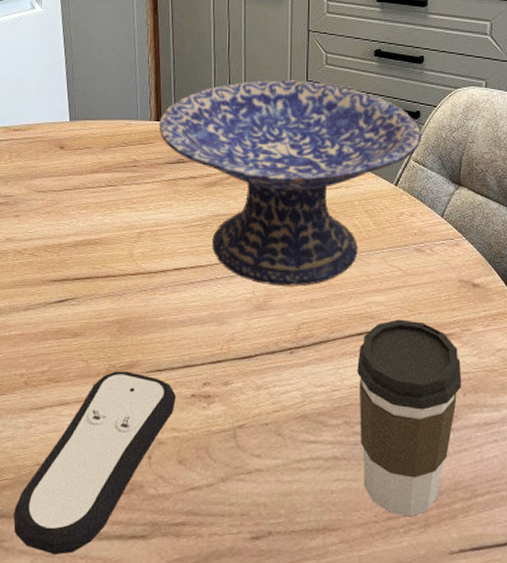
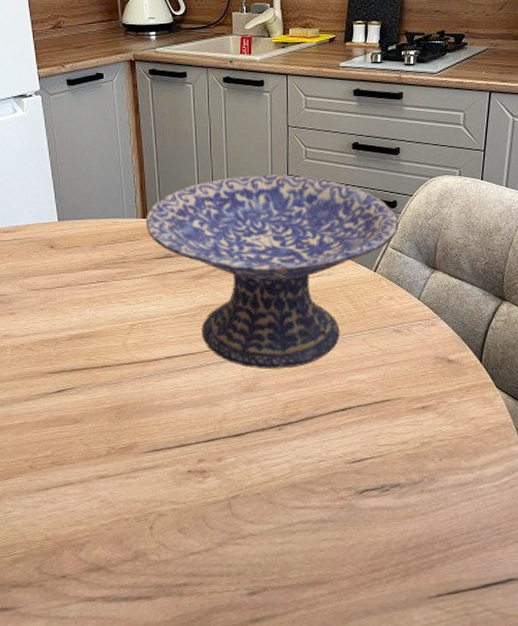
remote control: present [13,371,176,555] -> none [27,452,173,618]
coffee cup: present [357,319,462,517] -> none [341,395,439,569]

